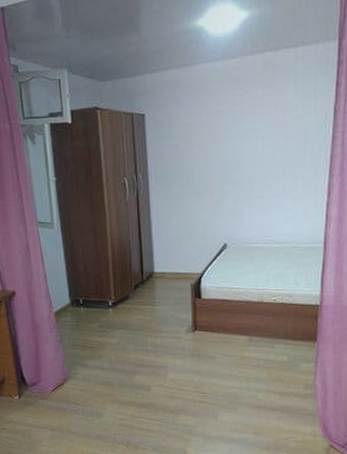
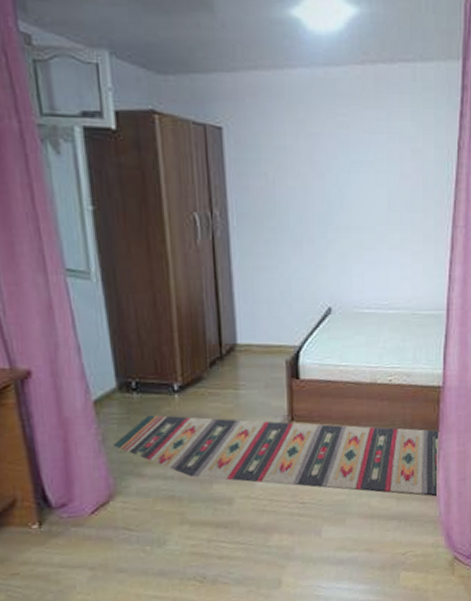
rug: none [67,323,318,394] -> present [113,414,441,496]

